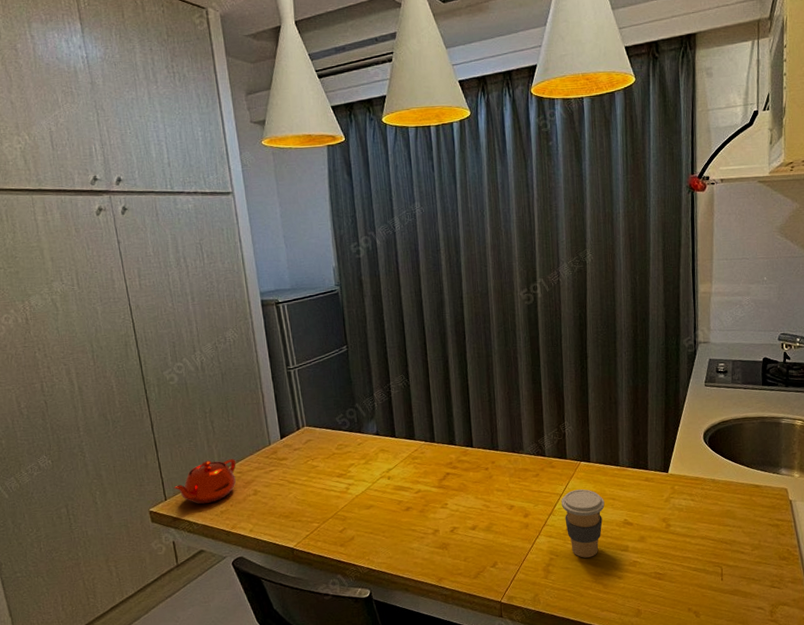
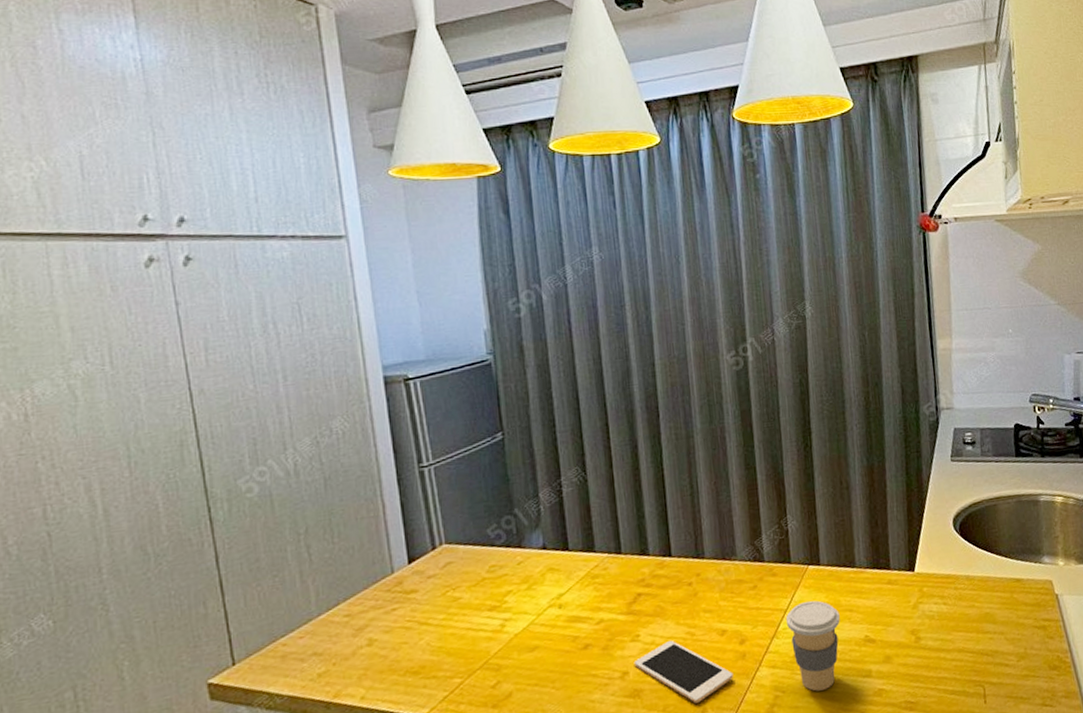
teapot: present [173,459,236,505] -> none [246,596,343,667]
cell phone: none [443,510,518,558] -> present [633,641,734,704]

